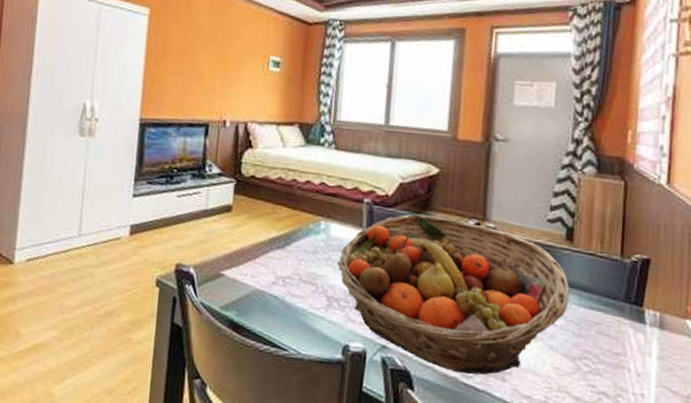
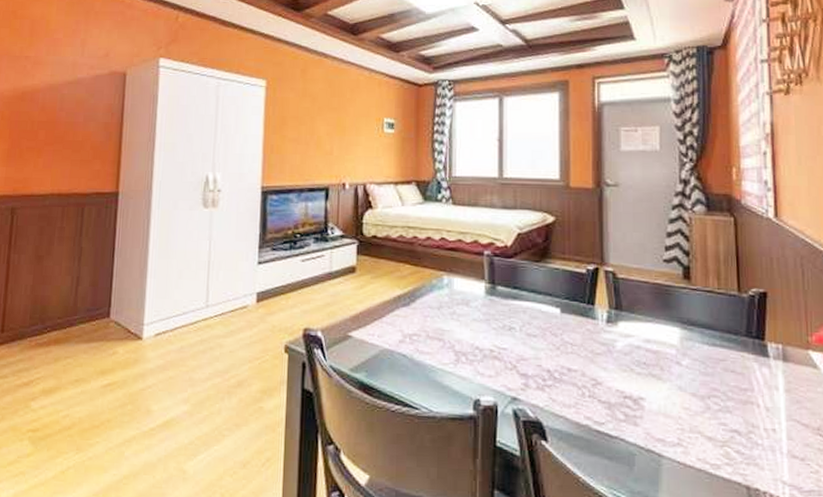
fruit basket: present [337,214,570,375] -> none [462,263,693,421]

